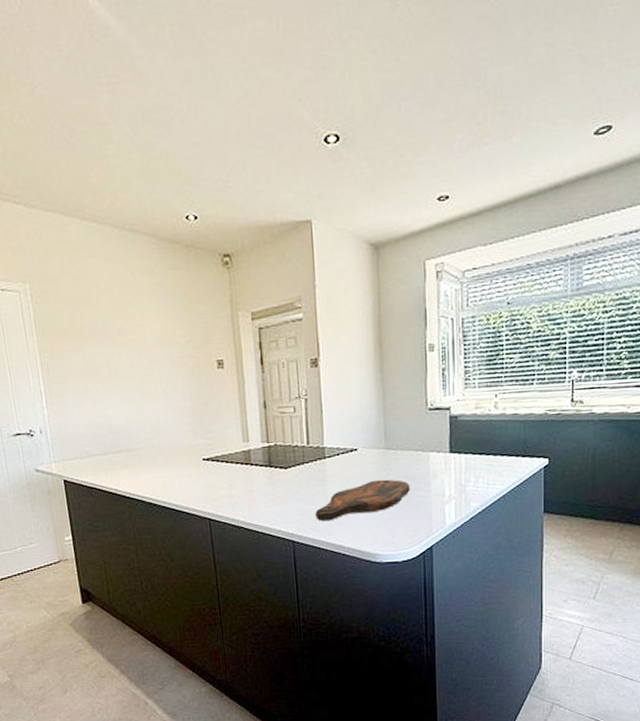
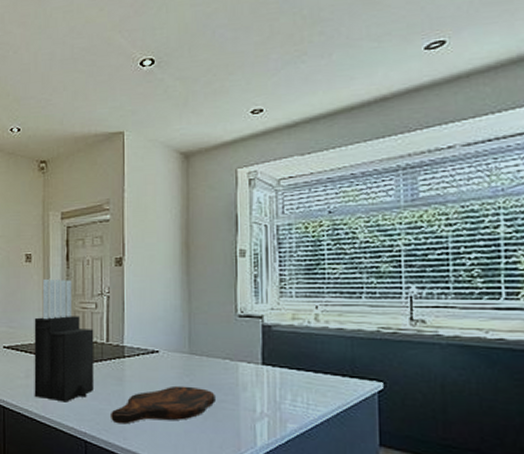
knife block: none [232,384,298,508] -> present [34,279,95,402]

